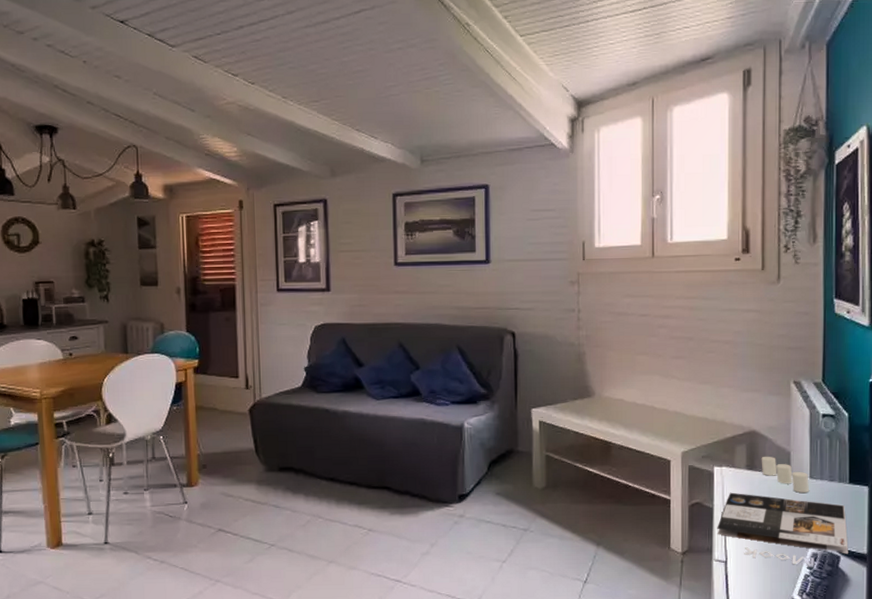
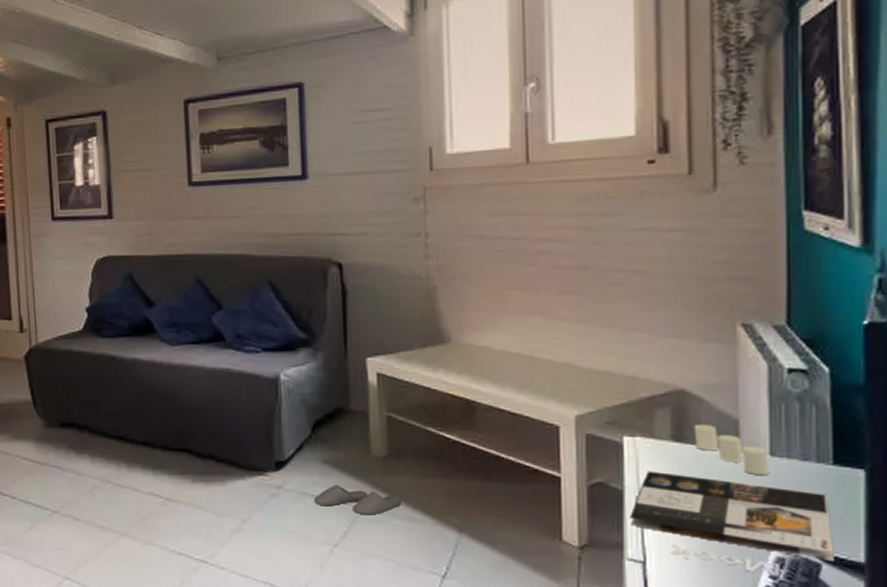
slippers: none [489,512,555,536] -> present [314,484,402,515]

